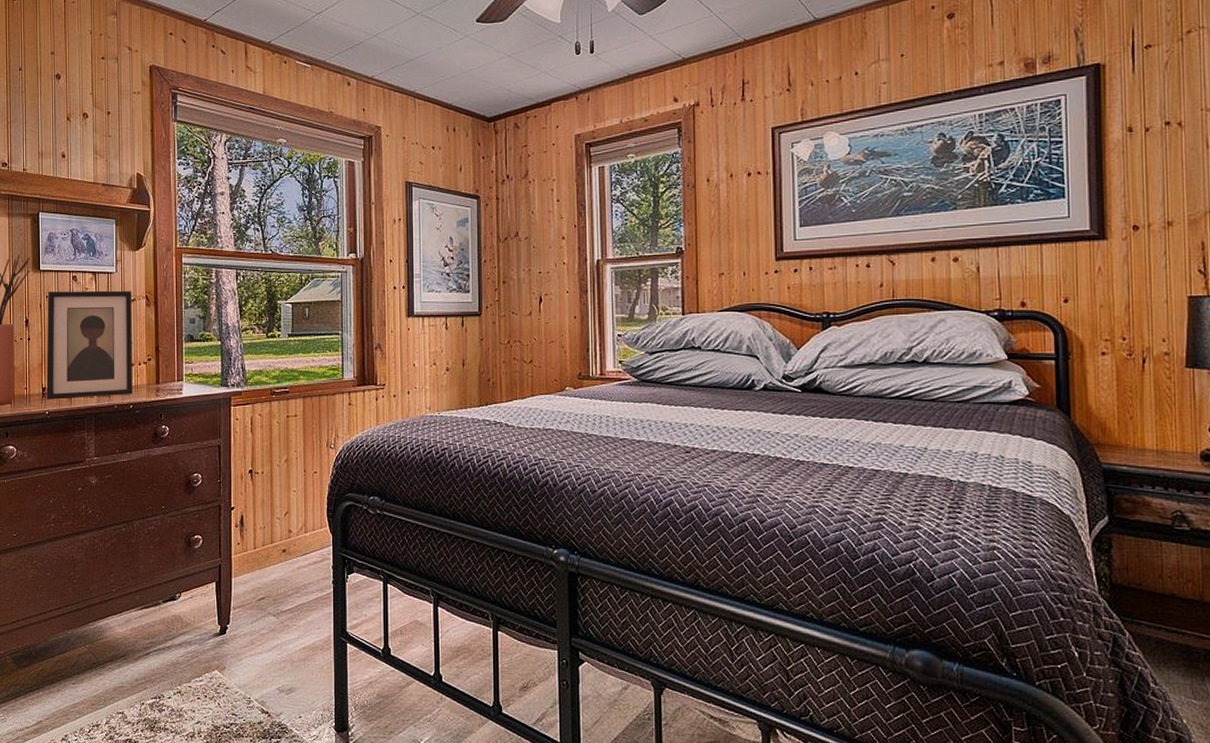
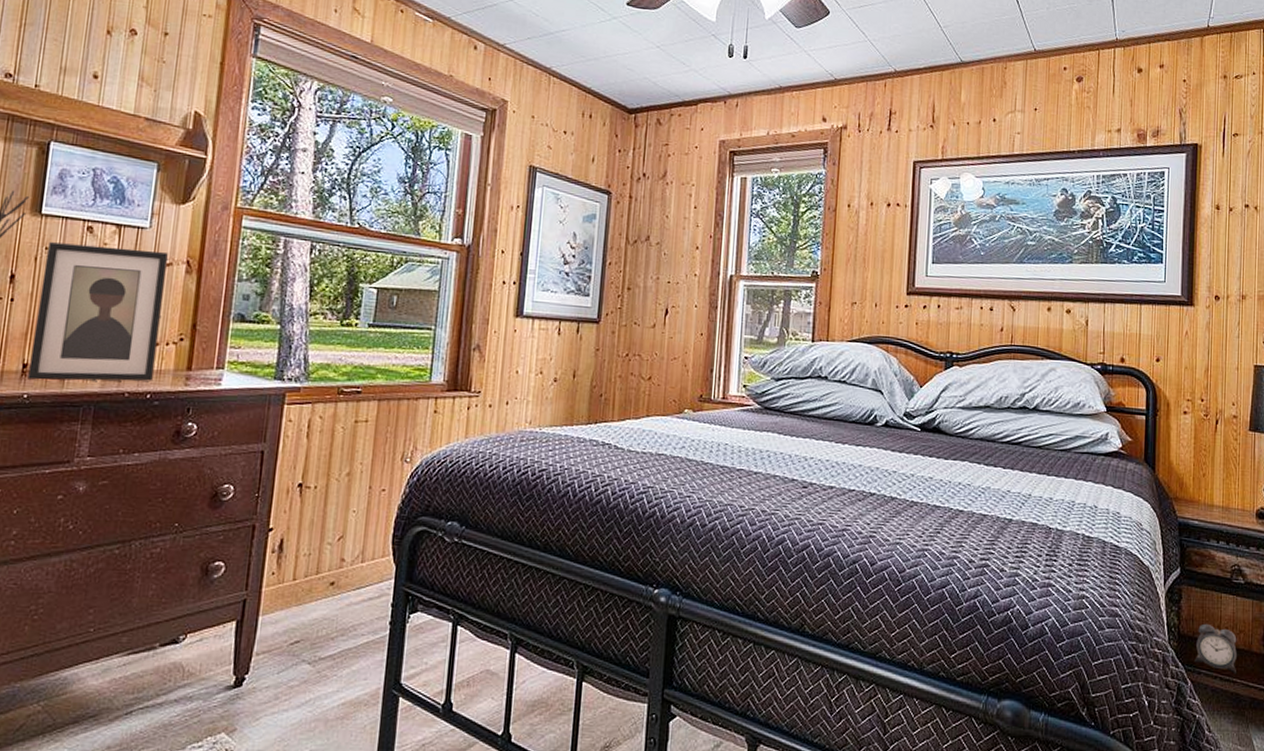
alarm clock: none [1132,573,1187,626] -> present [1194,623,1237,675]

